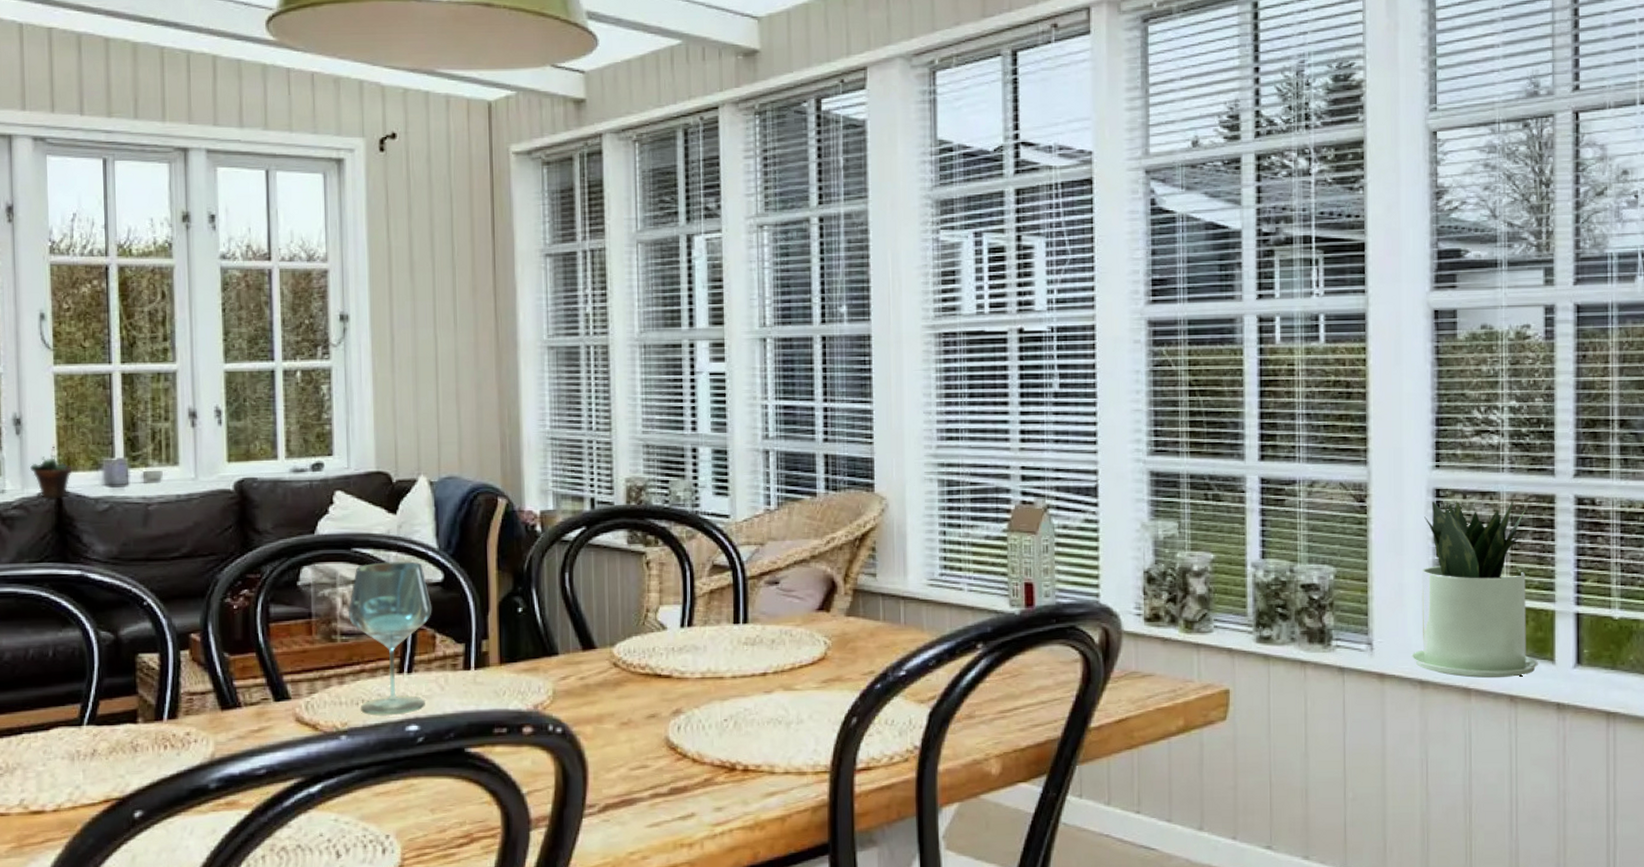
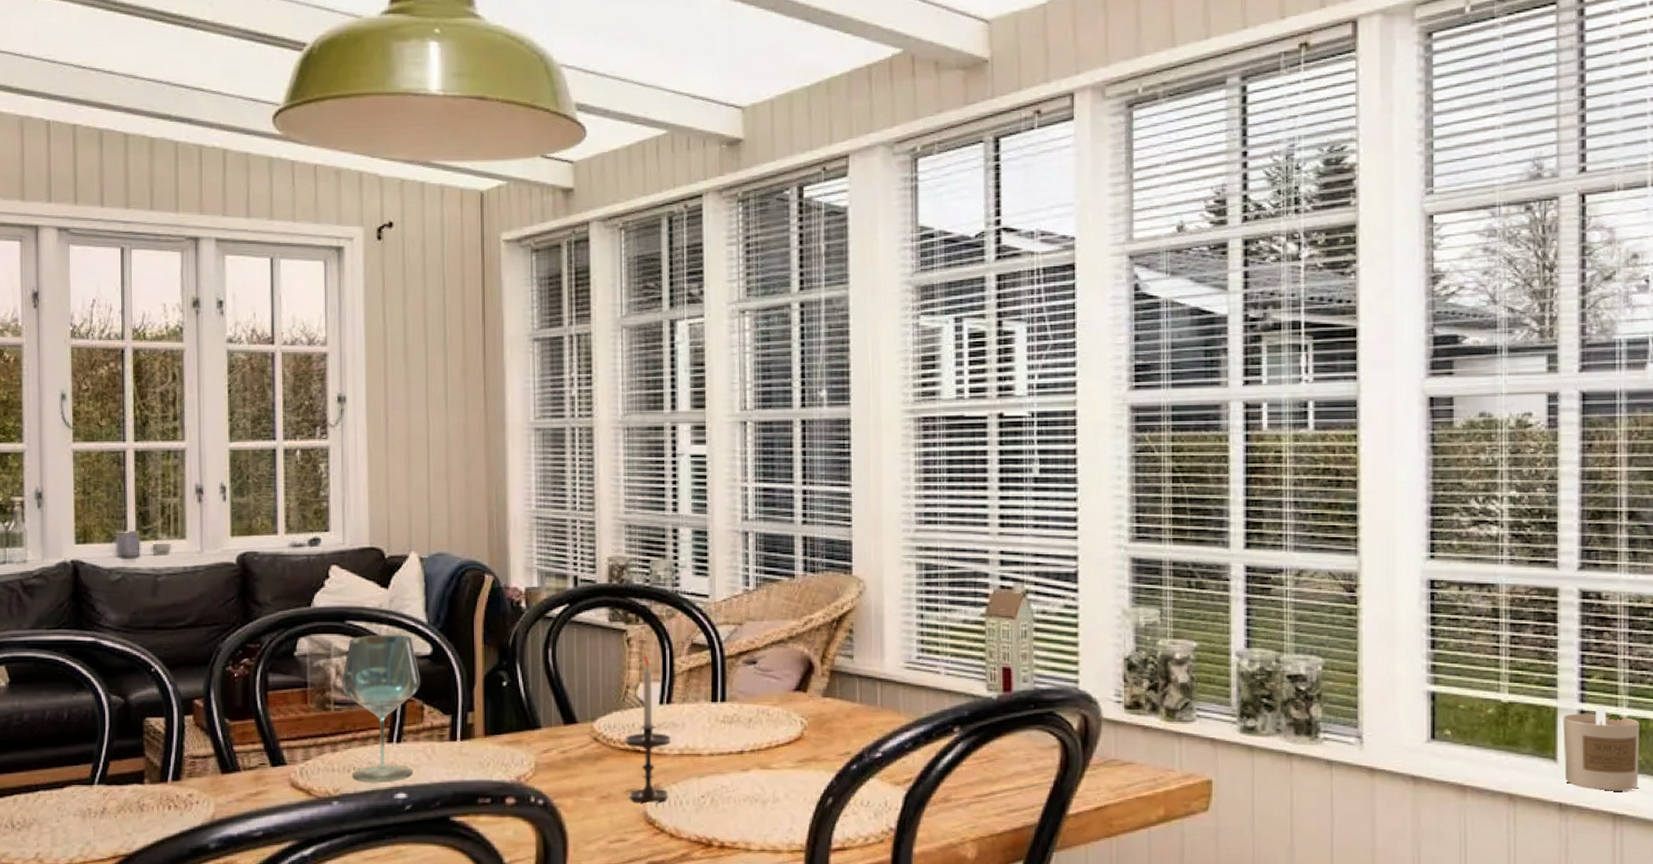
succulent plant: present [30,444,71,499] -> none [50,517,87,570]
candlestick: none [644,575,693,729] -> present [624,653,671,804]
planter: present [1411,499,1539,679] -> none [1403,592,1540,776]
candle: none [1560,608,1631,690] -> present [1563,706,1640,791]

